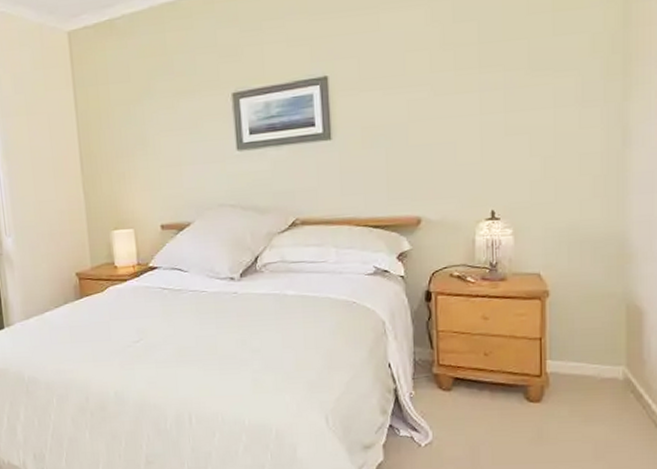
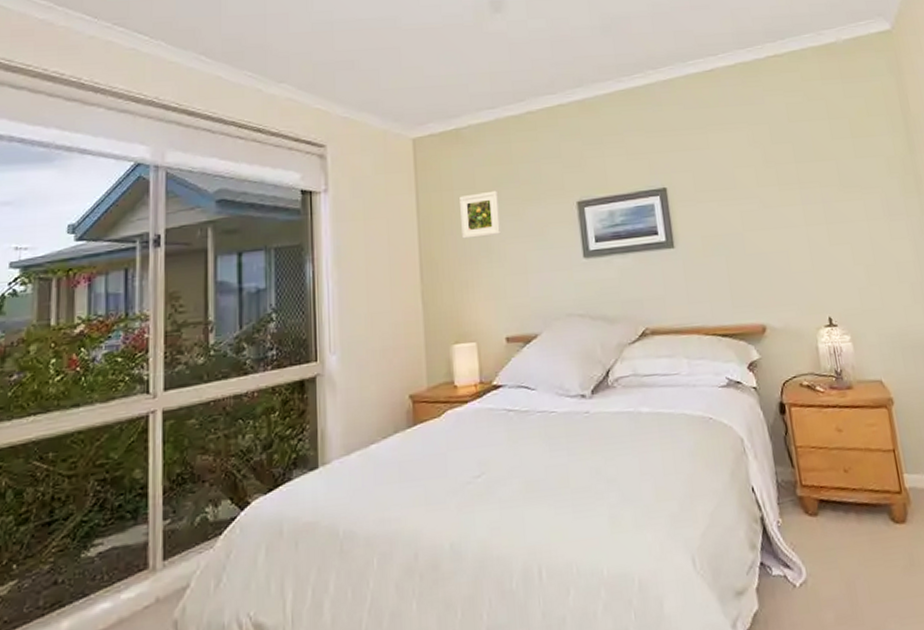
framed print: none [115,83,155,132] -> present [460,190,500,239]

